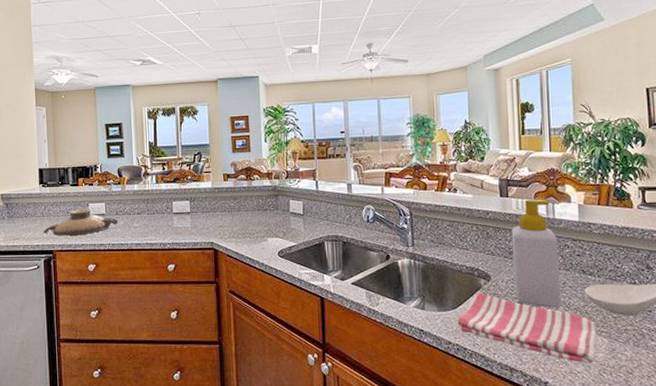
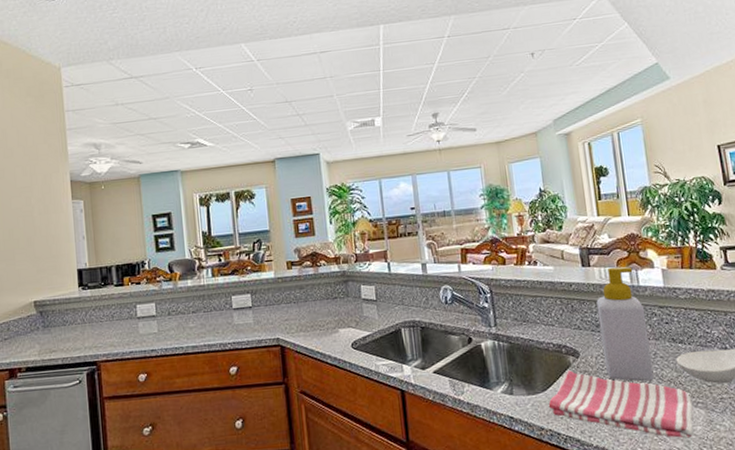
teapot: present [43,209,118,236] -> none [85,310,171,344]

